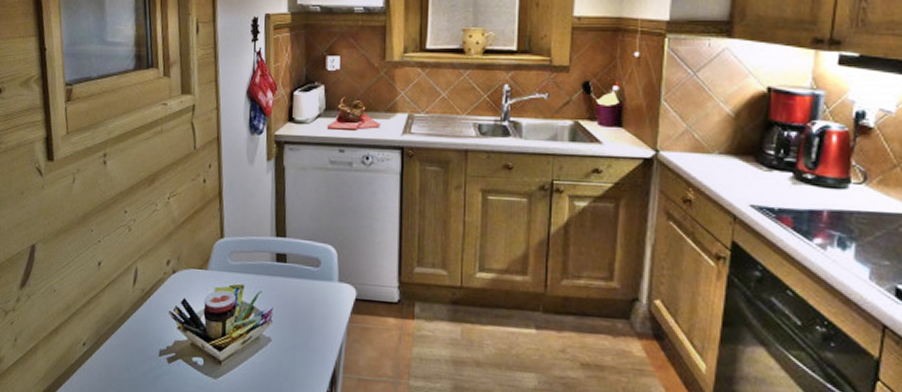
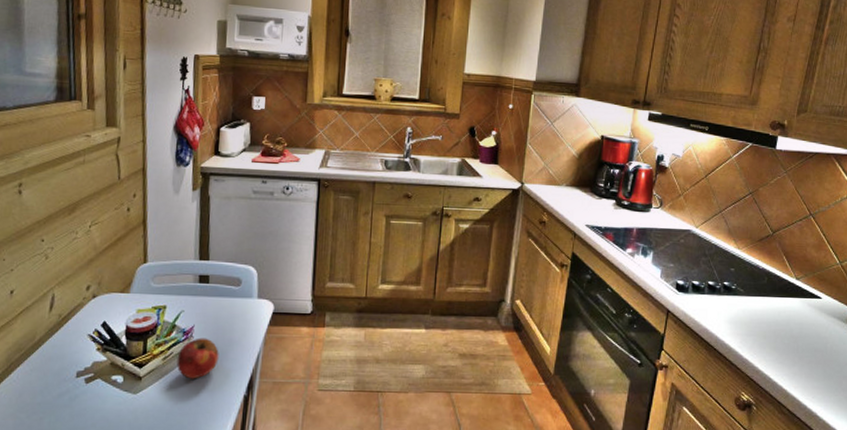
fruit: none [256,322,299,368] -> present [176,338,219,379]

